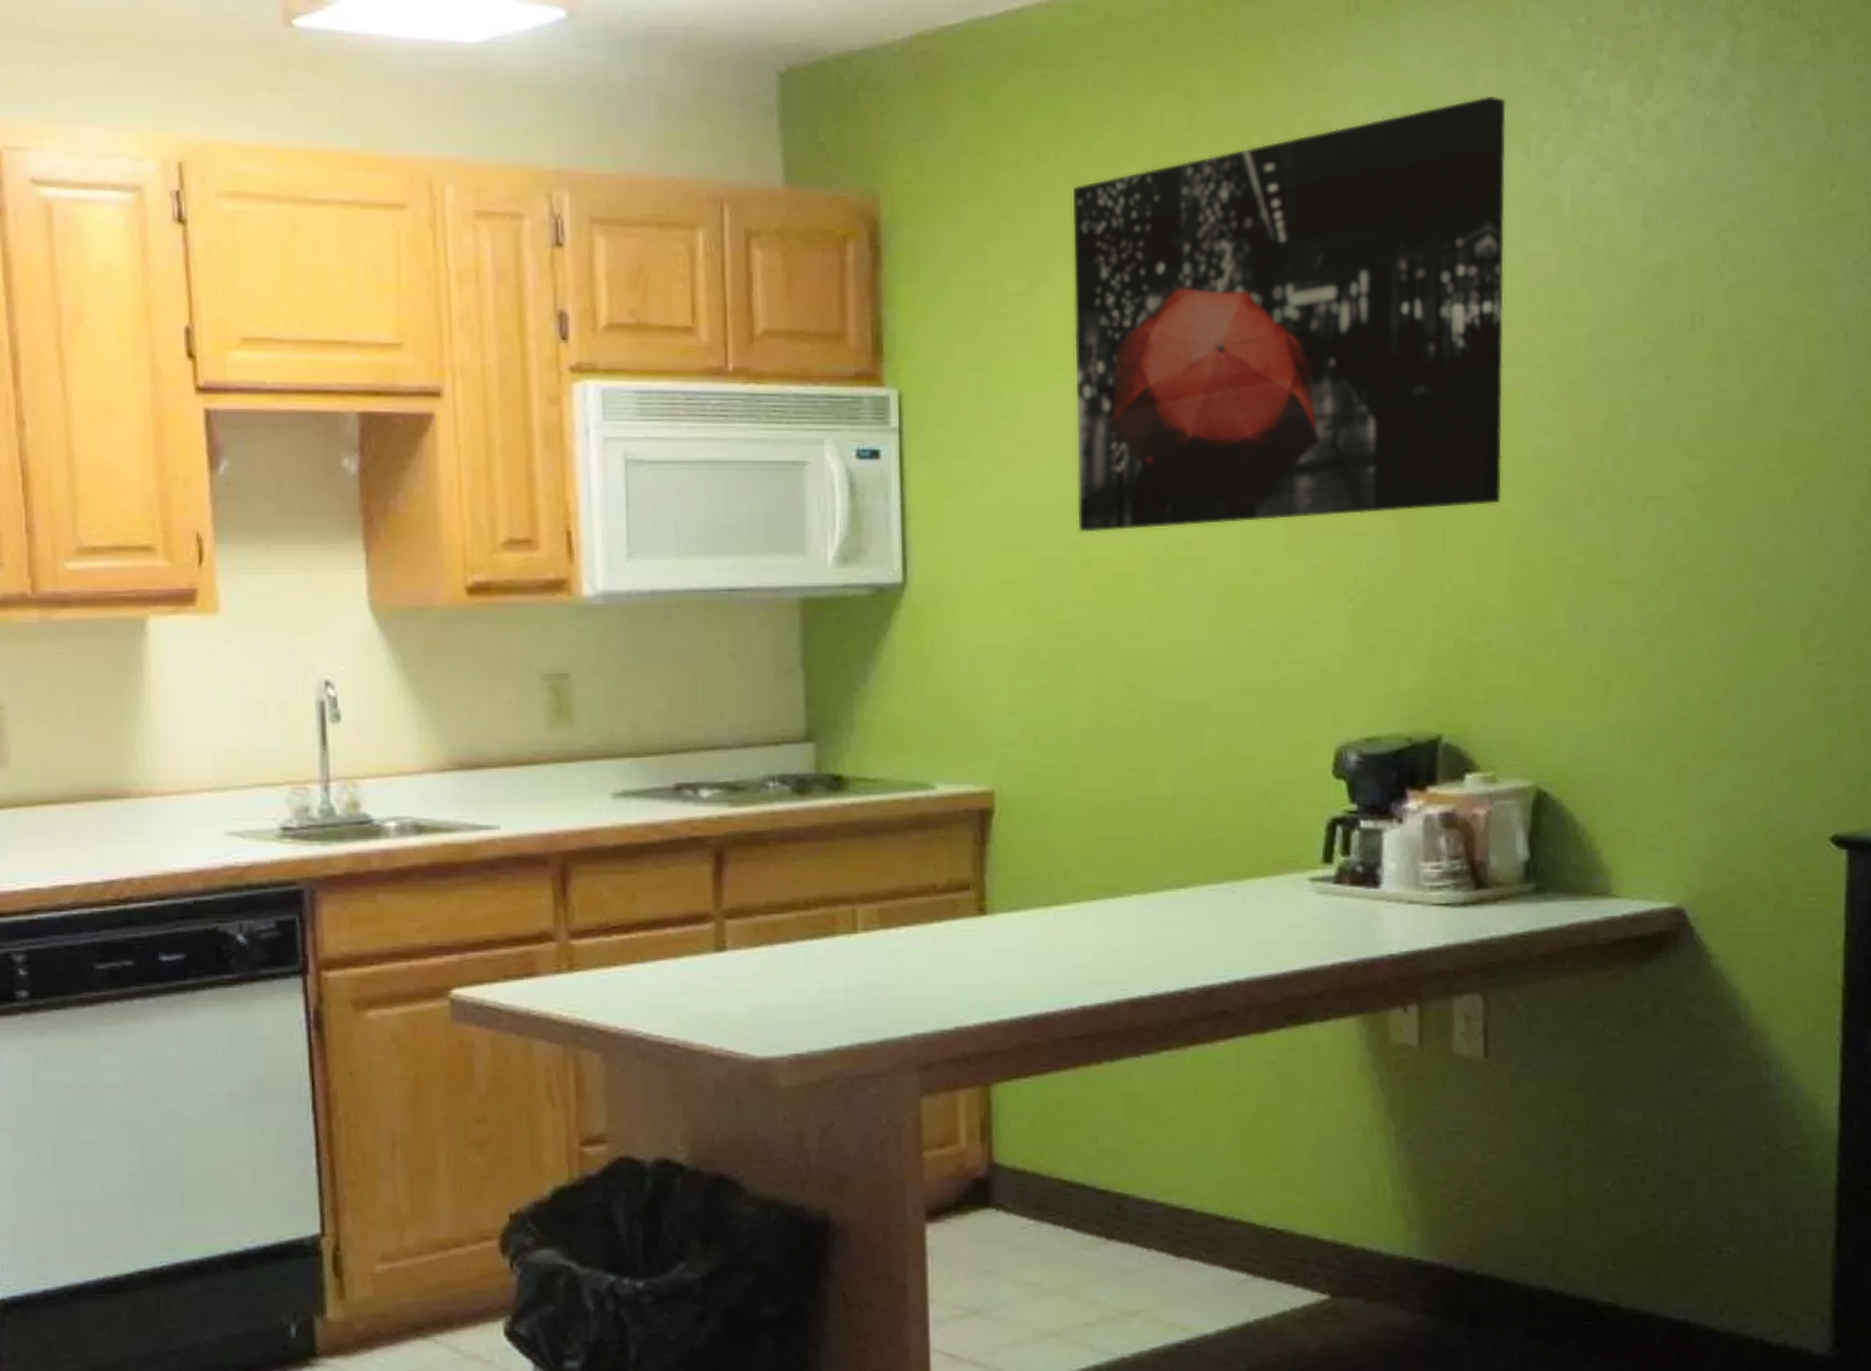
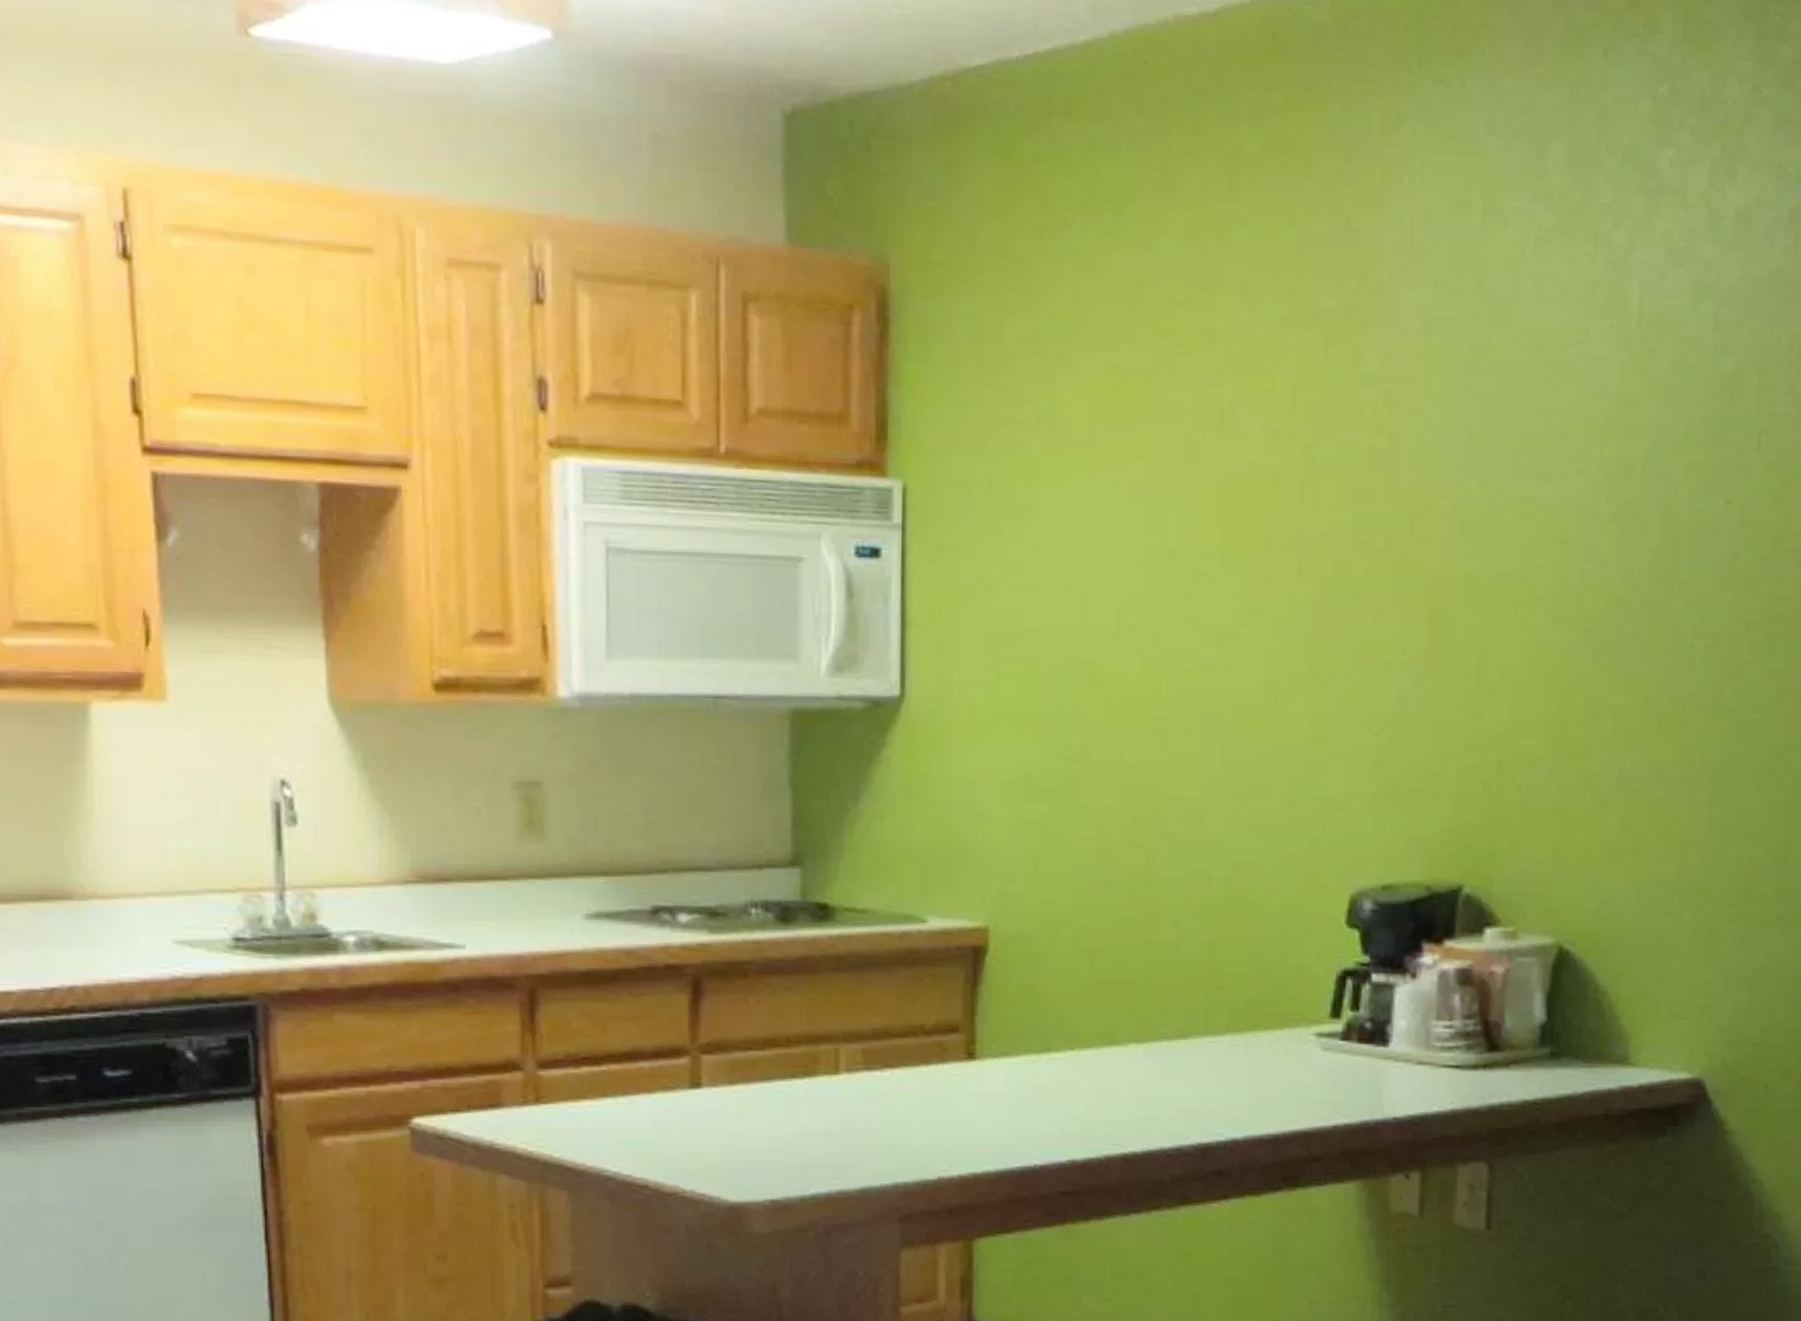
wall art: present [1072,96,1506,533] -> none [1089,174,1575,649]

